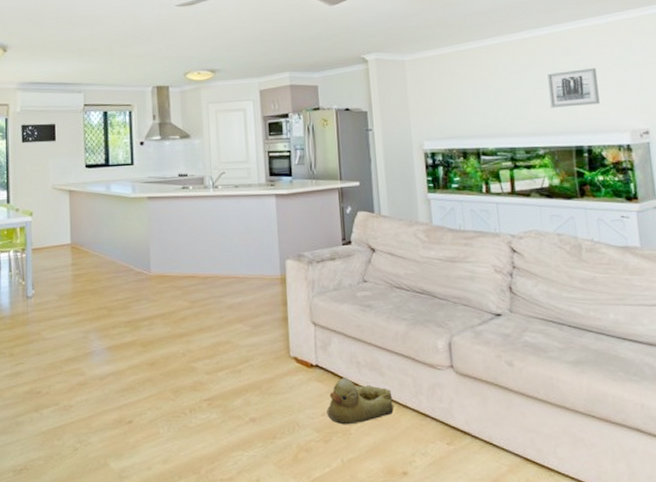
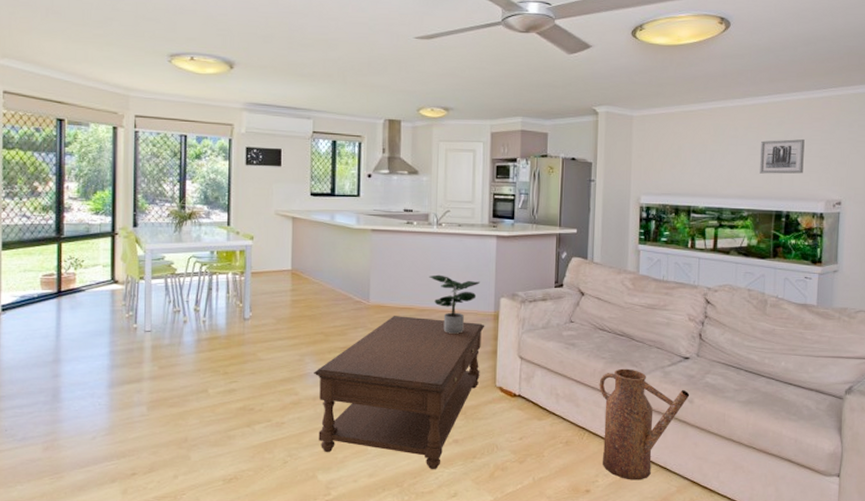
coffee table: none [99,285,273,454] -> present [314,316,485,470]
potted plant: none [209,239,263,301] -> present [429,274,481,334]
rubber duck: present [327,378,394,425] -> none [524,407,585,448]
watering can: none [403,330,508,459] -> present [599,368,690,480]

